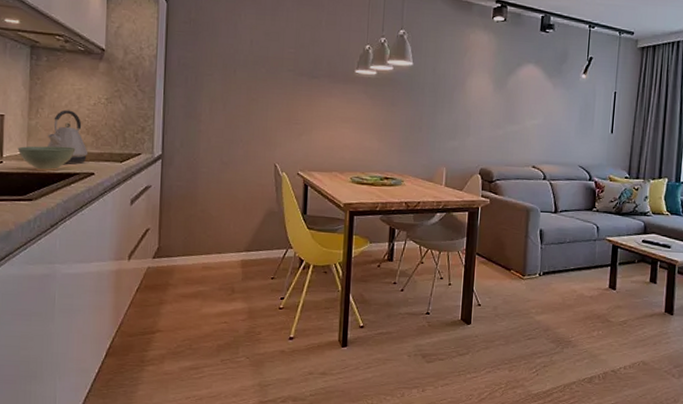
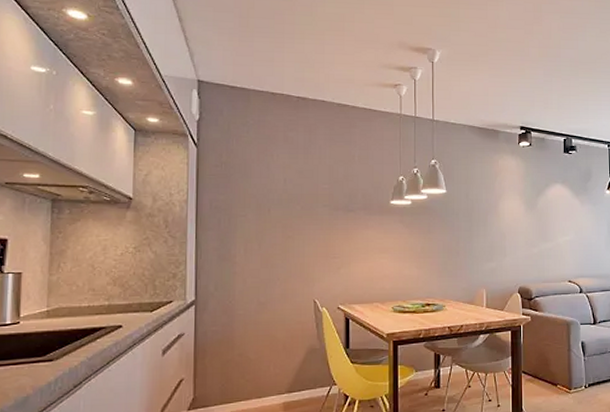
bowl: present [17,146,76,172] -> none [36,300,102,329]
kettle: present [47,109,89,165] -> none [70,262,116,319]

